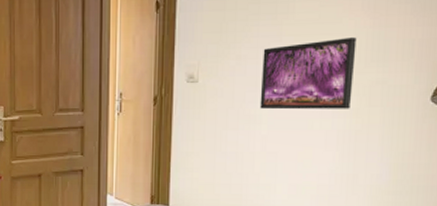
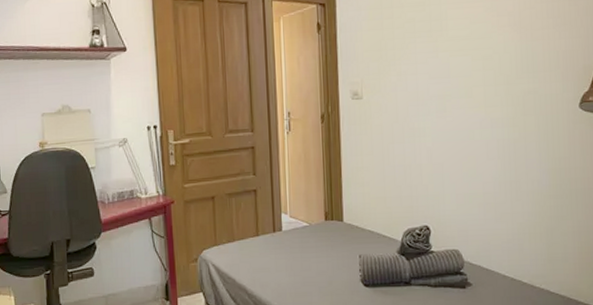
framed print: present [259,37,357,110] -> none [421,51,508,122]

